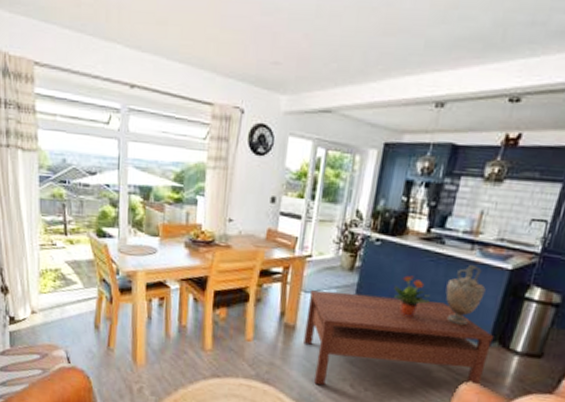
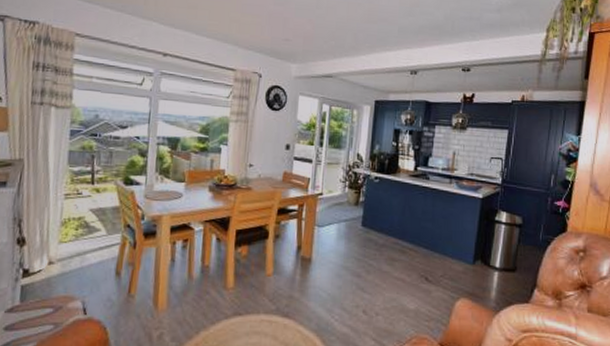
coffee table: present [303,290,494,386] -> none [319,224,477,314]
potted plant: present [394,275,430,317] -> none [393,207,422,243]
decorative urn: present [445,265,486,326] -> none [434,196,465,248]

